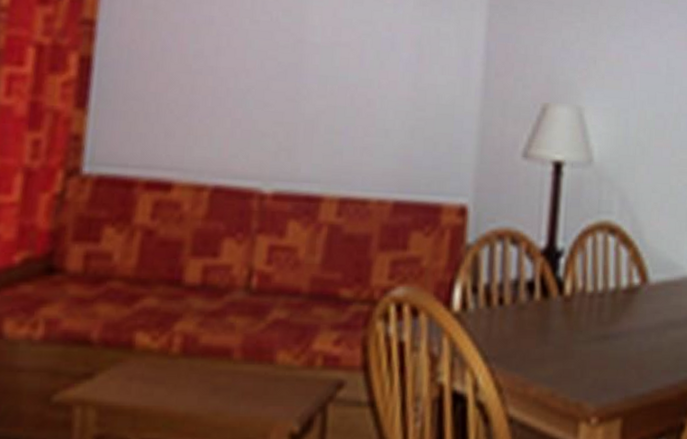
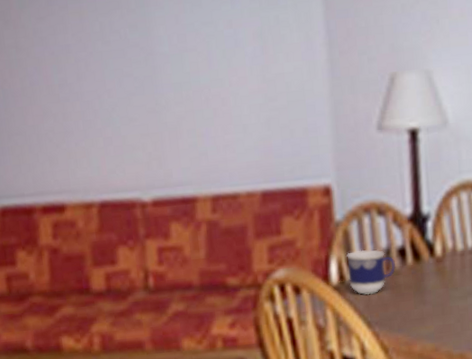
cup: none [471,277,522,327] -> present [347,250,395,295]

